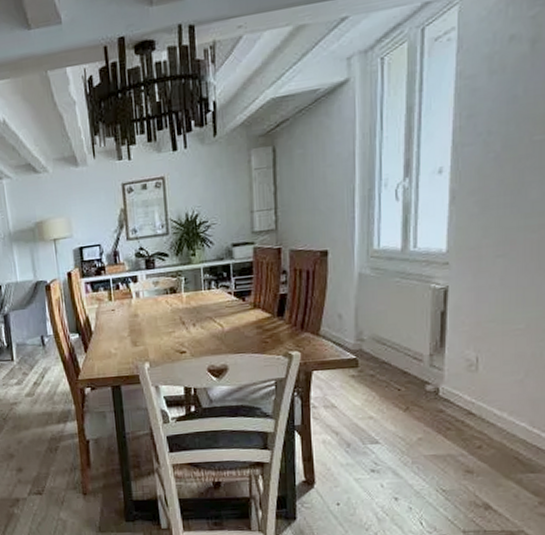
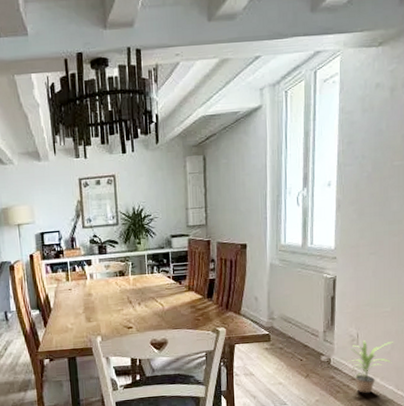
potted plant: none [463,366,528,432] -> present [348,340,393,394]

